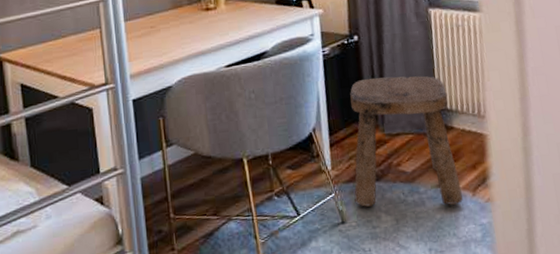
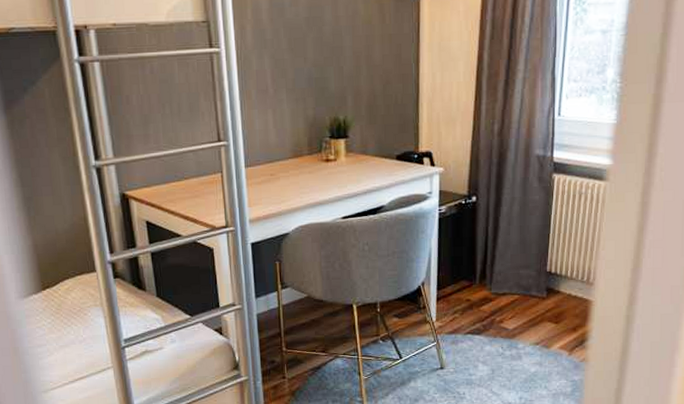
stool: present [350,75,464,207] -> none [455,238,559,361]

